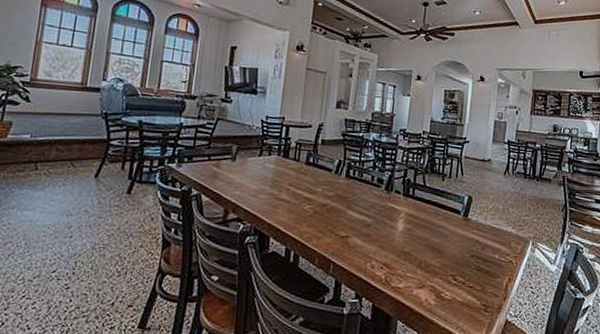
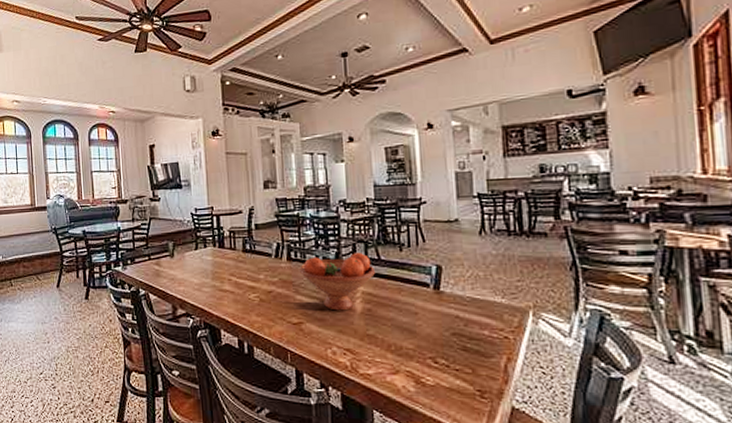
fruit bowl: none [354,177,420,229] -> present [298,252,376,311]

